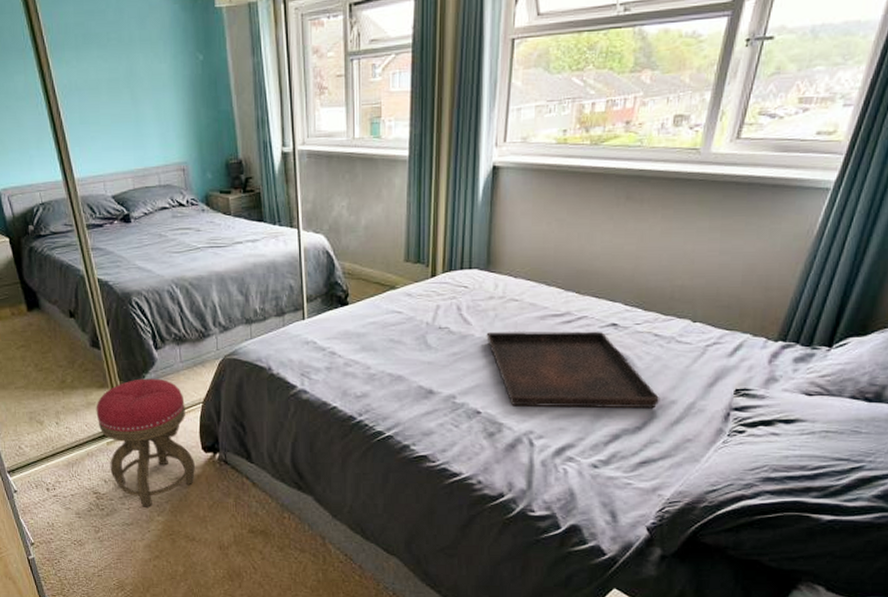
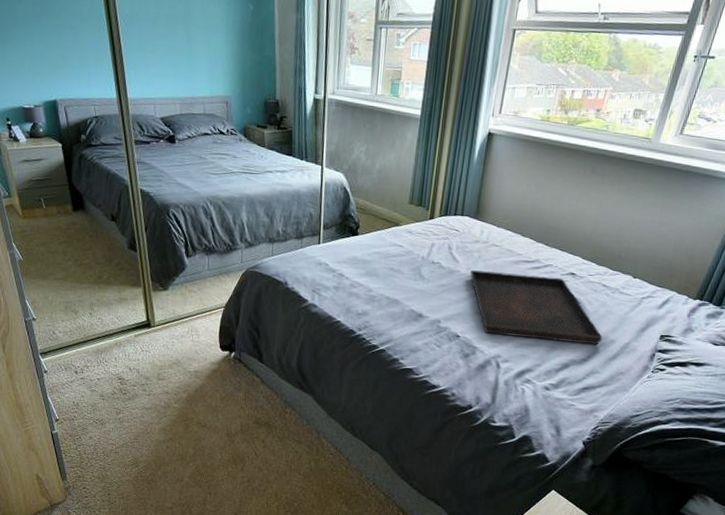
stool: present [96,378,195,507] -> none [127,281,212,395]

